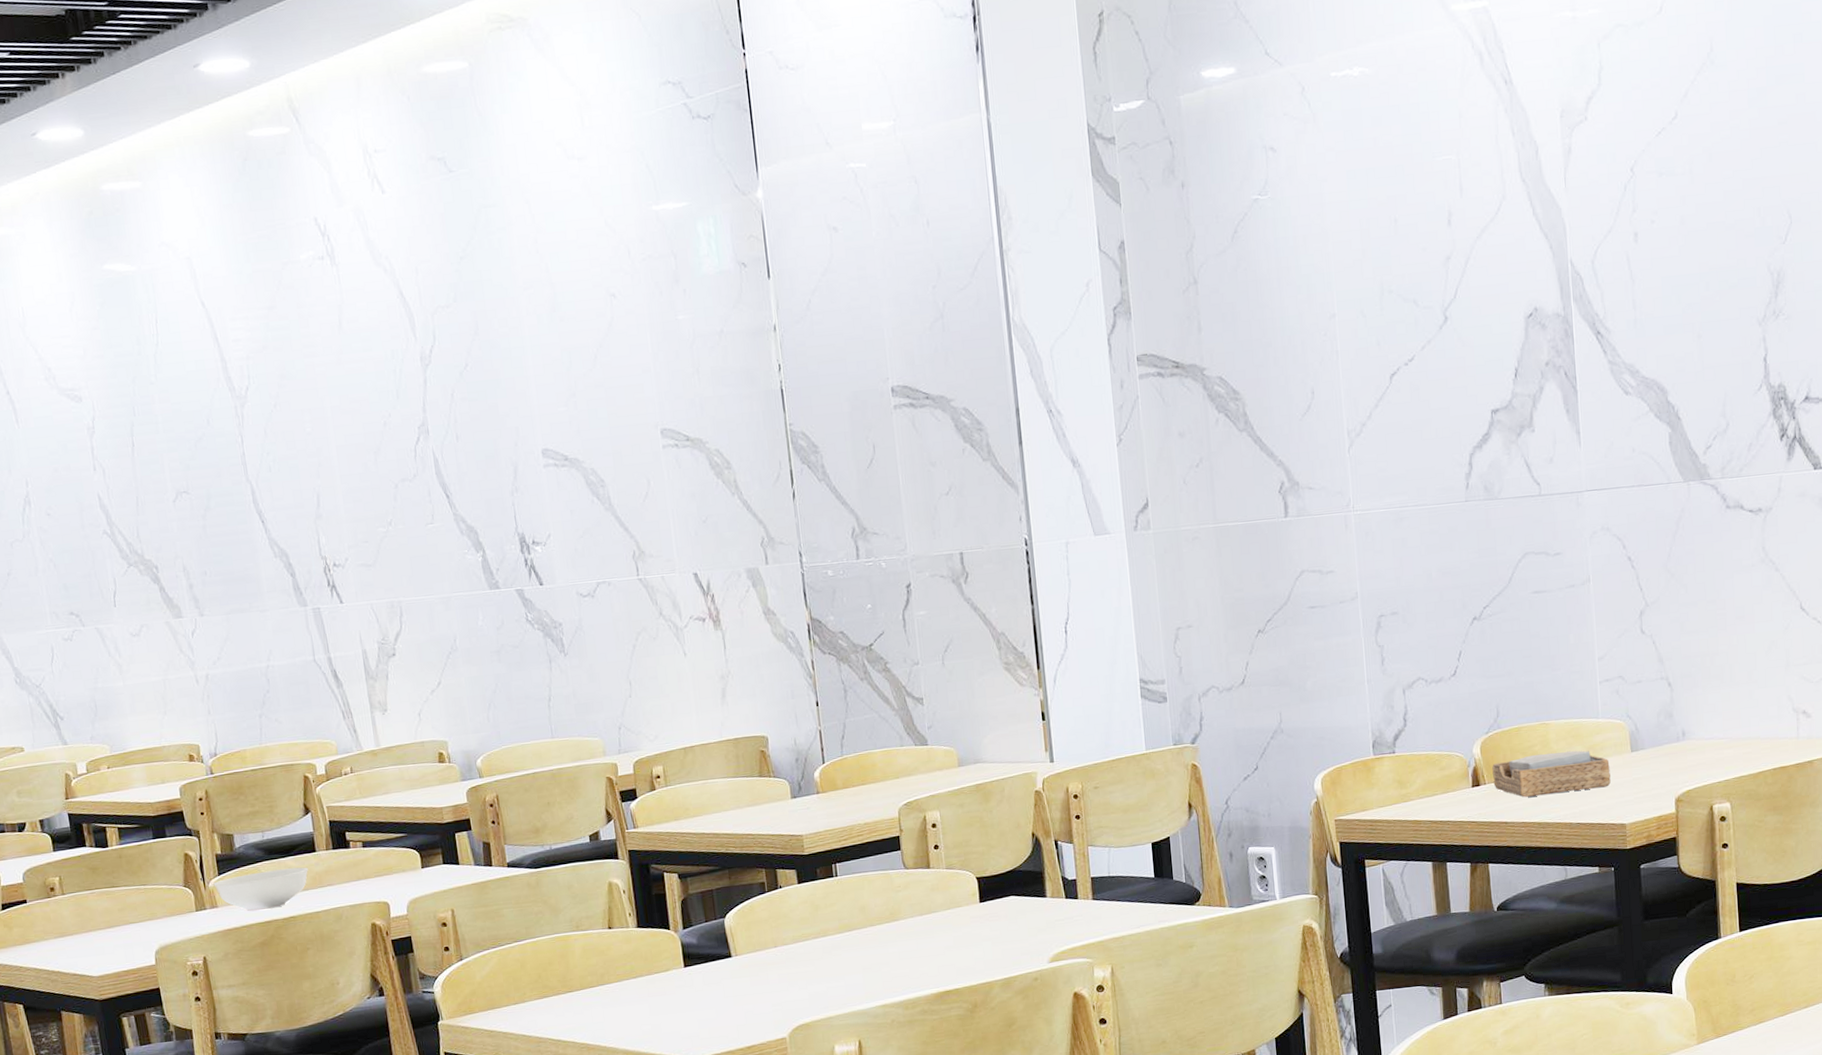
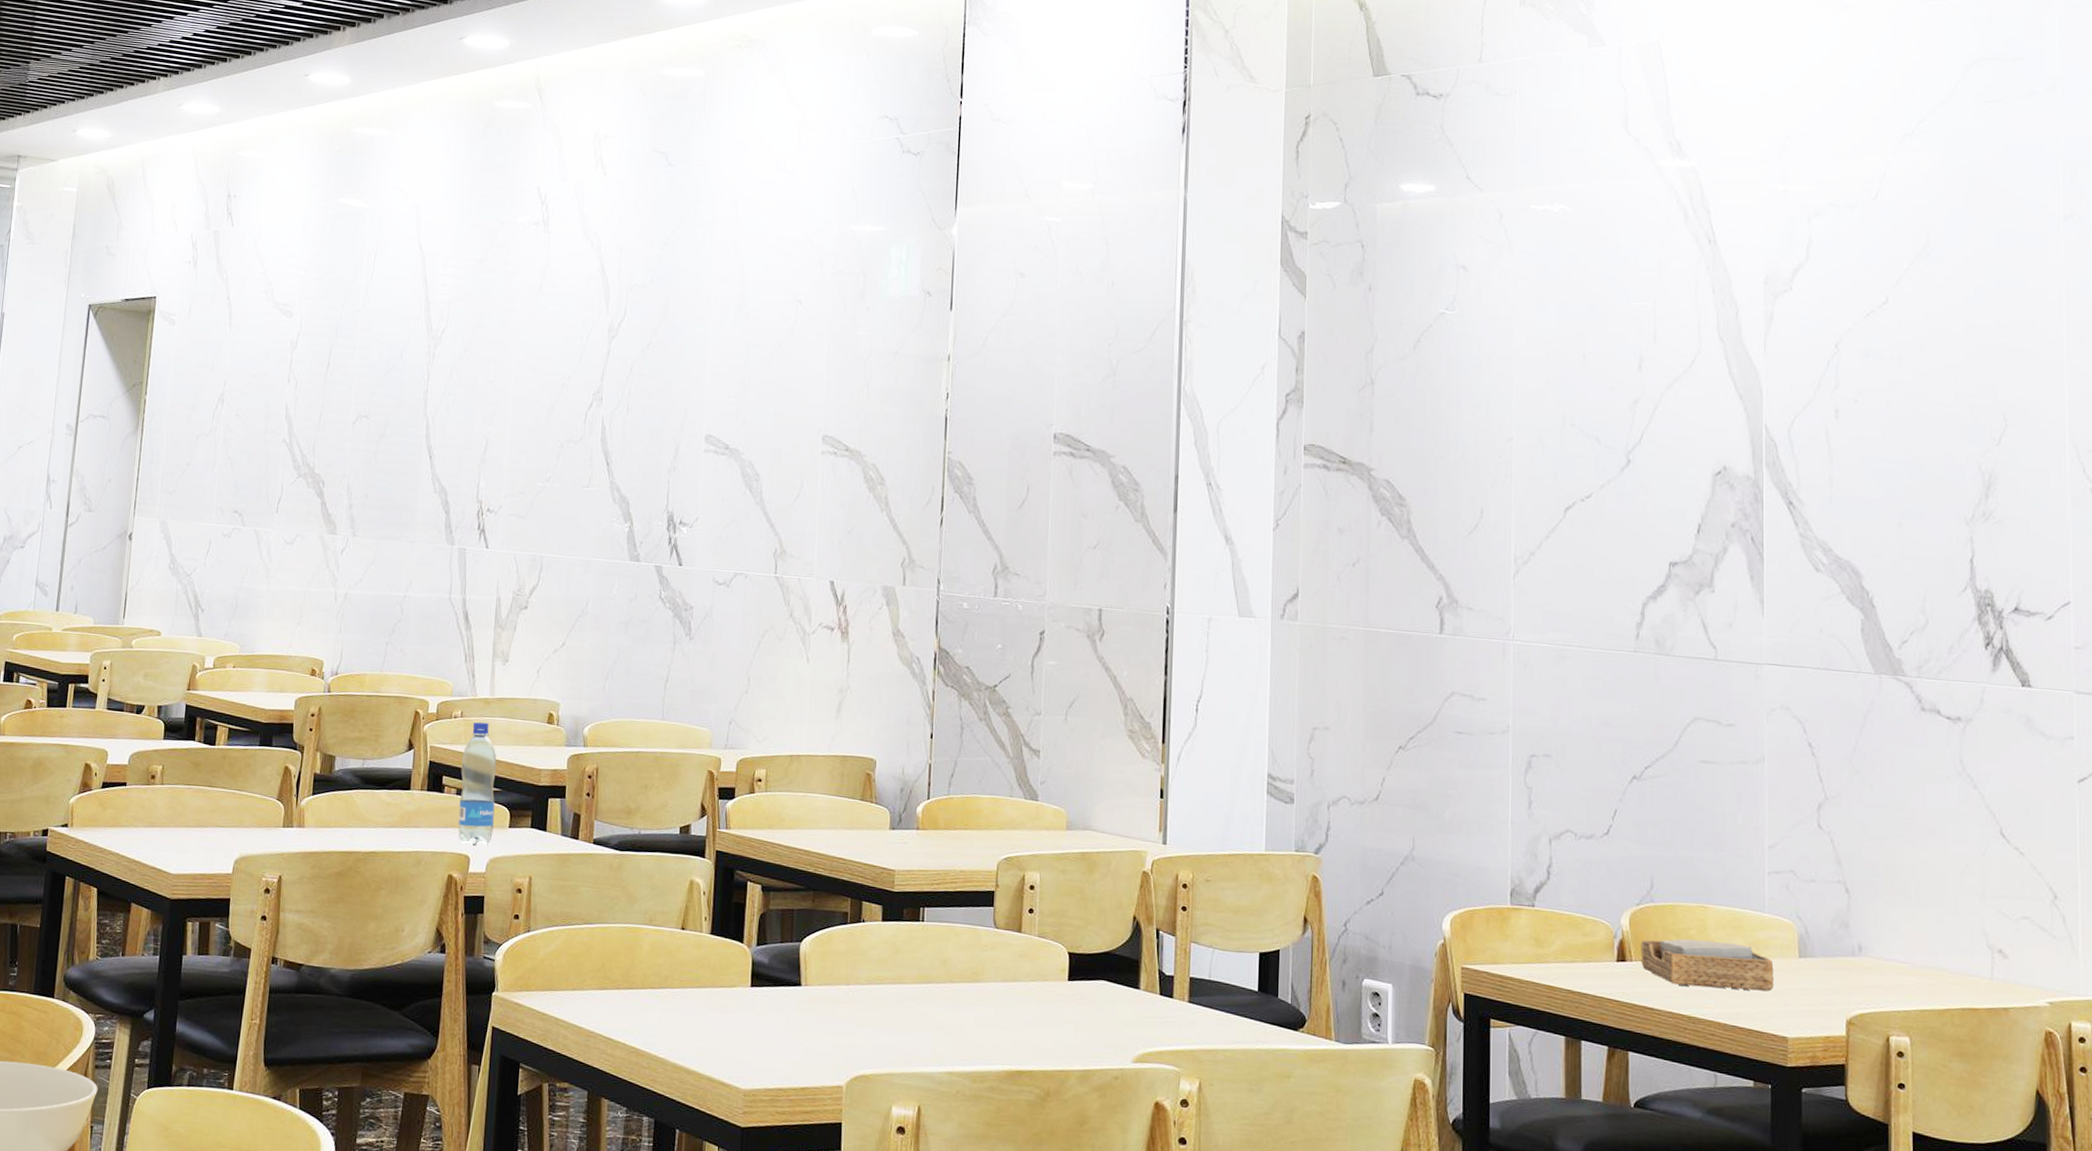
bowl: present [213,867,308,912] -> none [305,799,399,840]
bottle: none [360,773,407,892] -> present [457,721,497,845]

